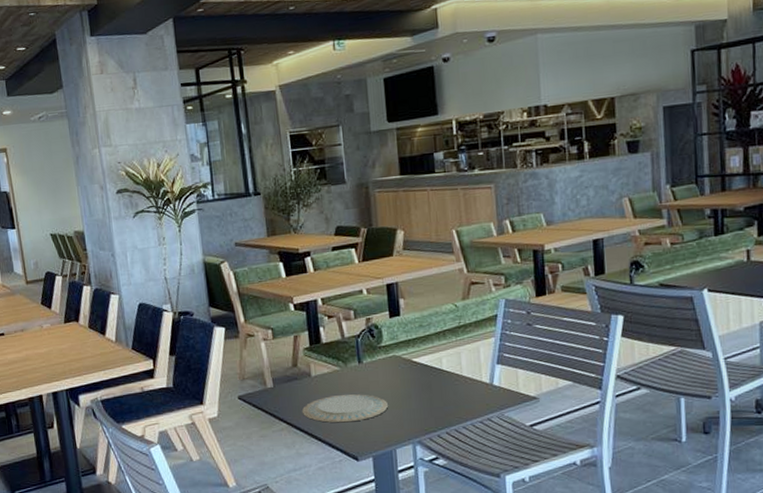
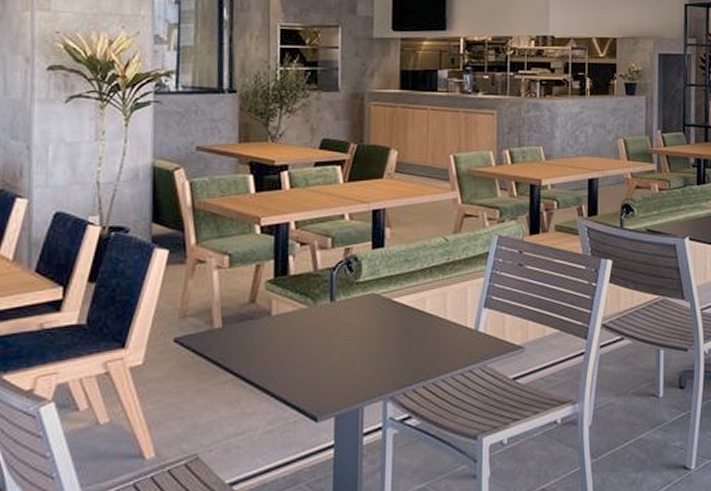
plate: present [301,393,389,423] -> none [254,338,361,374]

